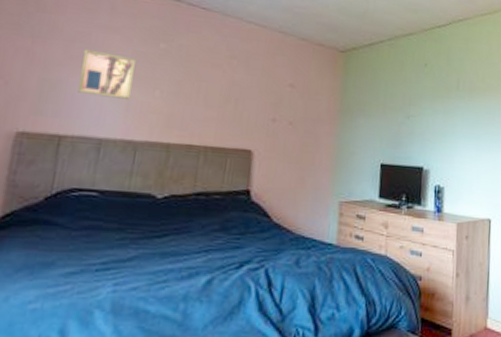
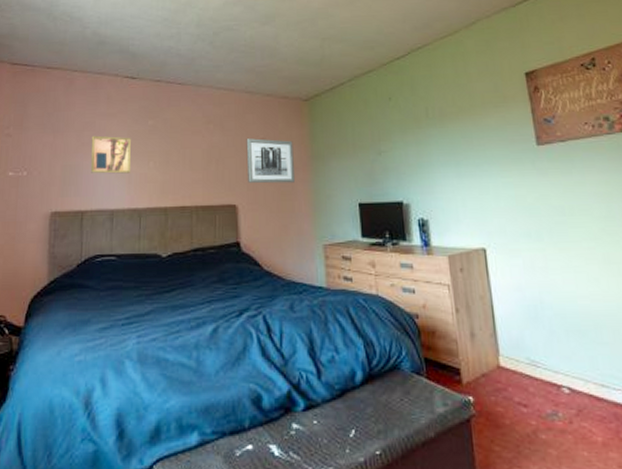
wall art: none [268,81,323,135] -> present [246,138,296,184]

